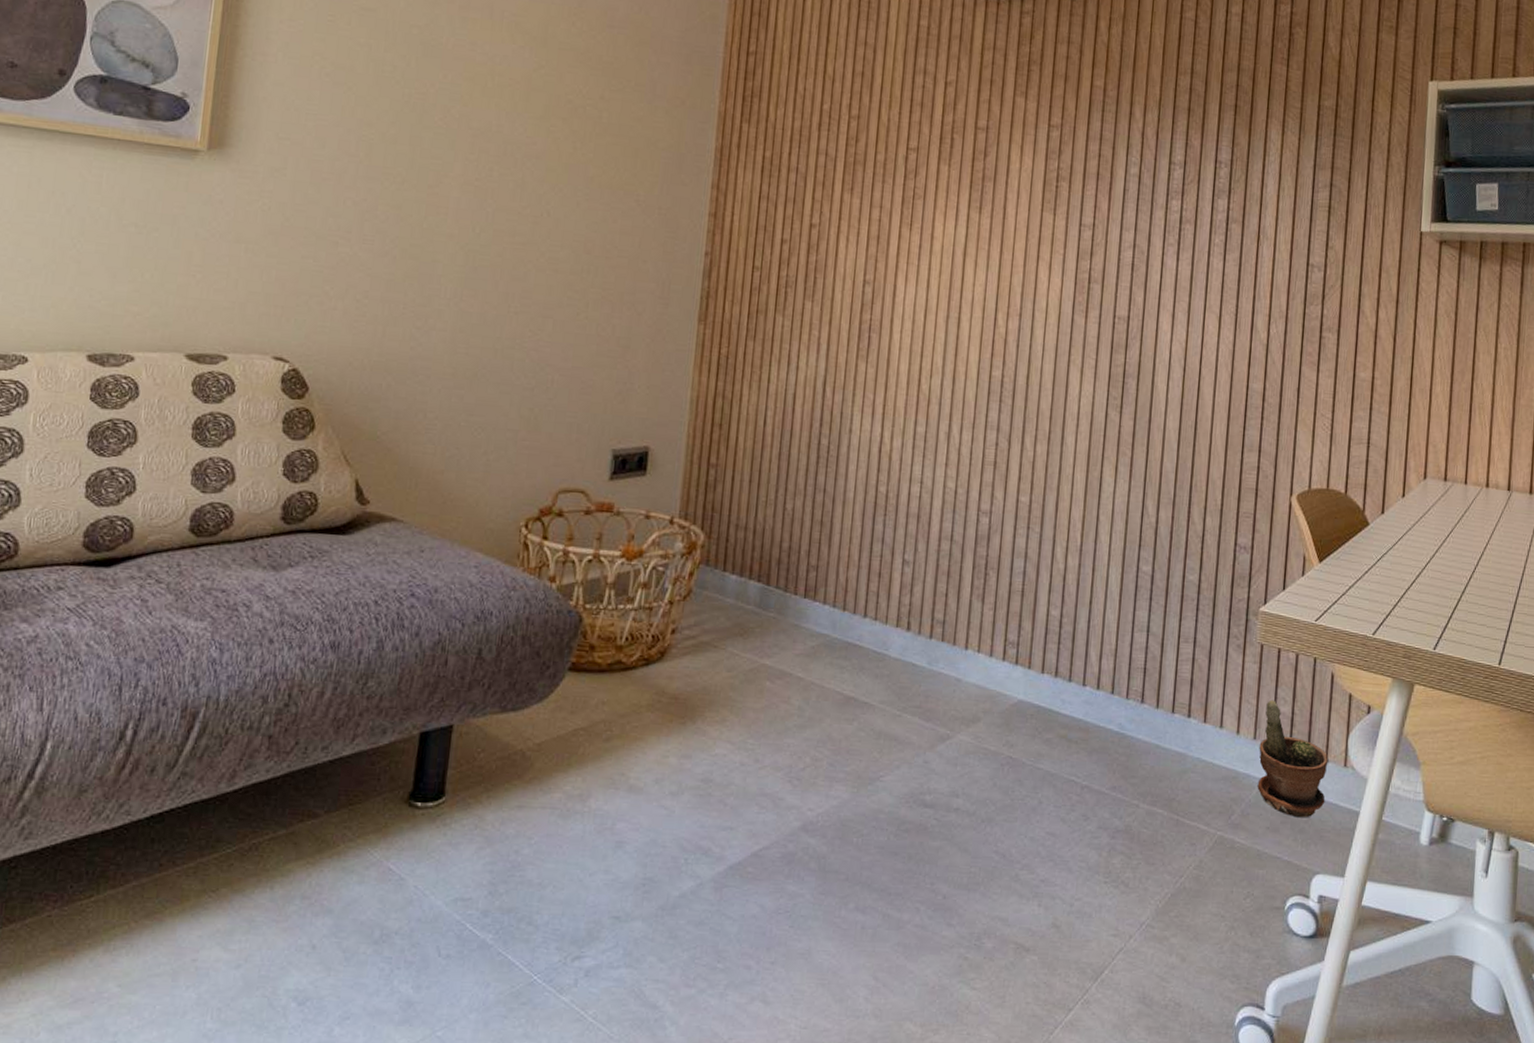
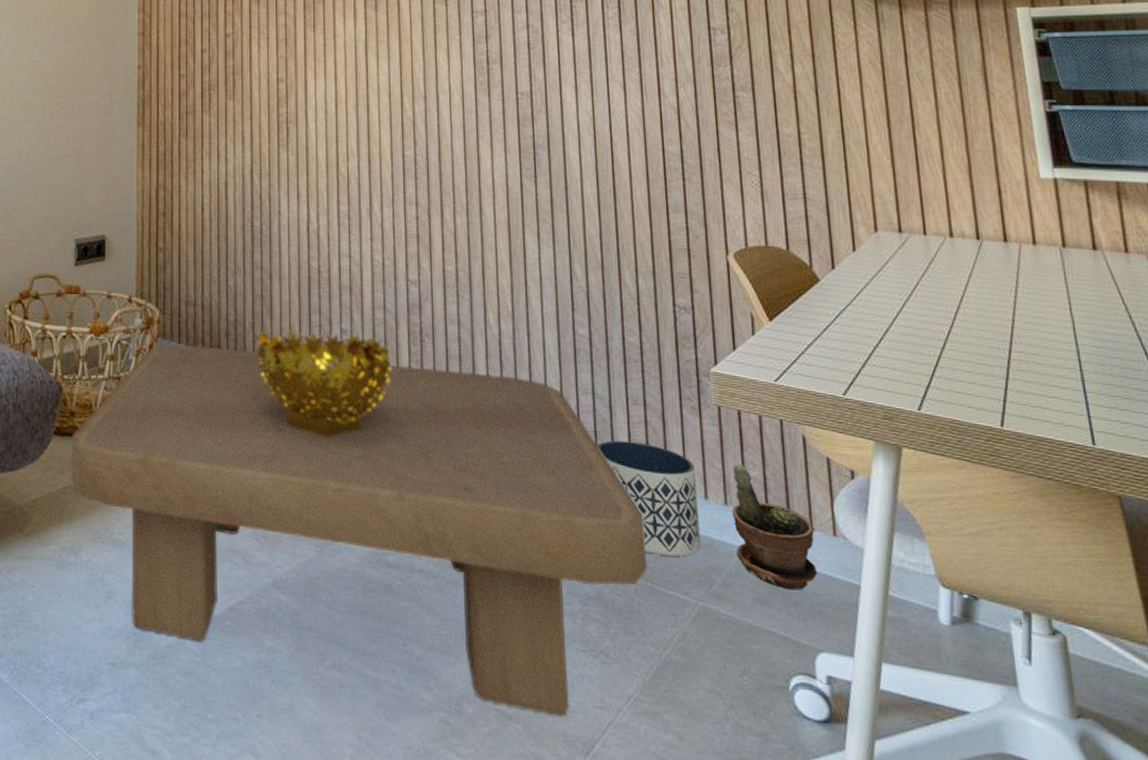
coffee table: none [584,572,1179,946] -> present [71,344,648,717]
decorative bowl: none [808,560,952,675] -> present [255,330,392,438]
planter: none [1145,677,1232,790] -> present [597,440,701,557]

